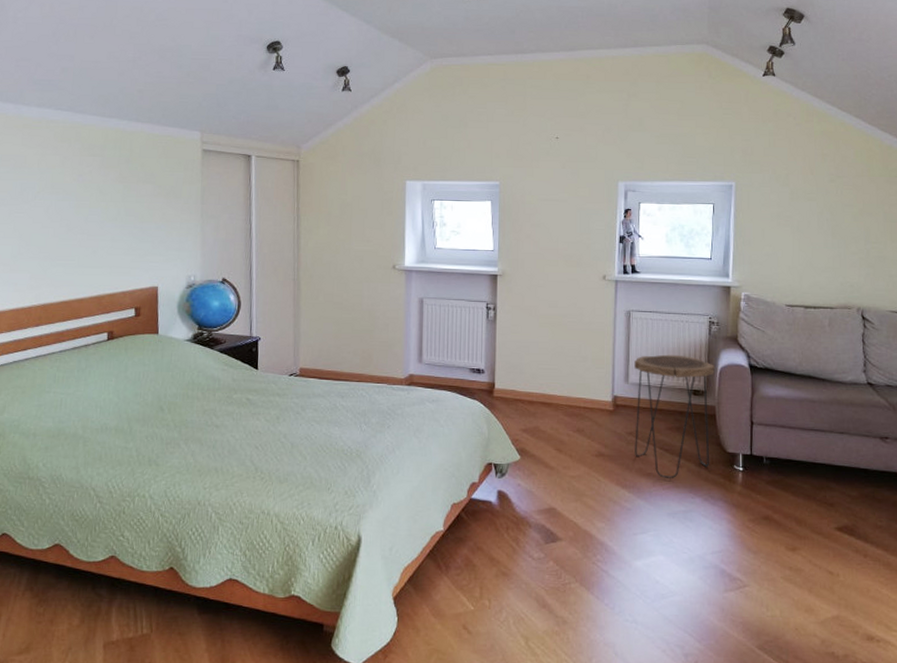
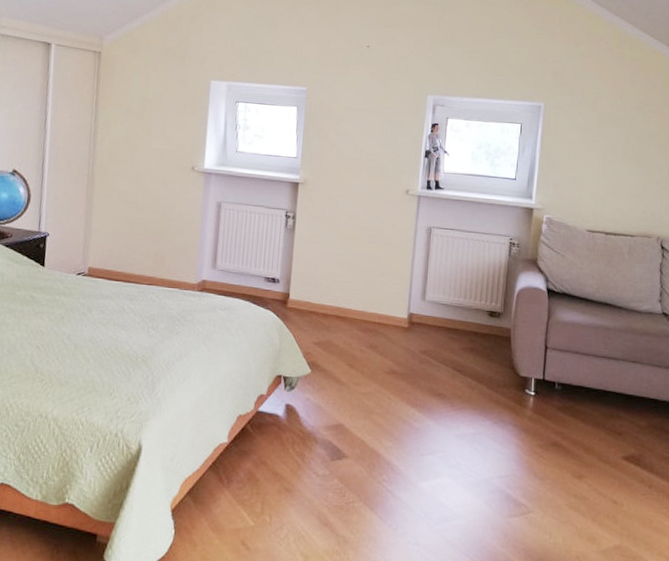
side table: present [634,354,715,479] -> none [427,273,513,401]

